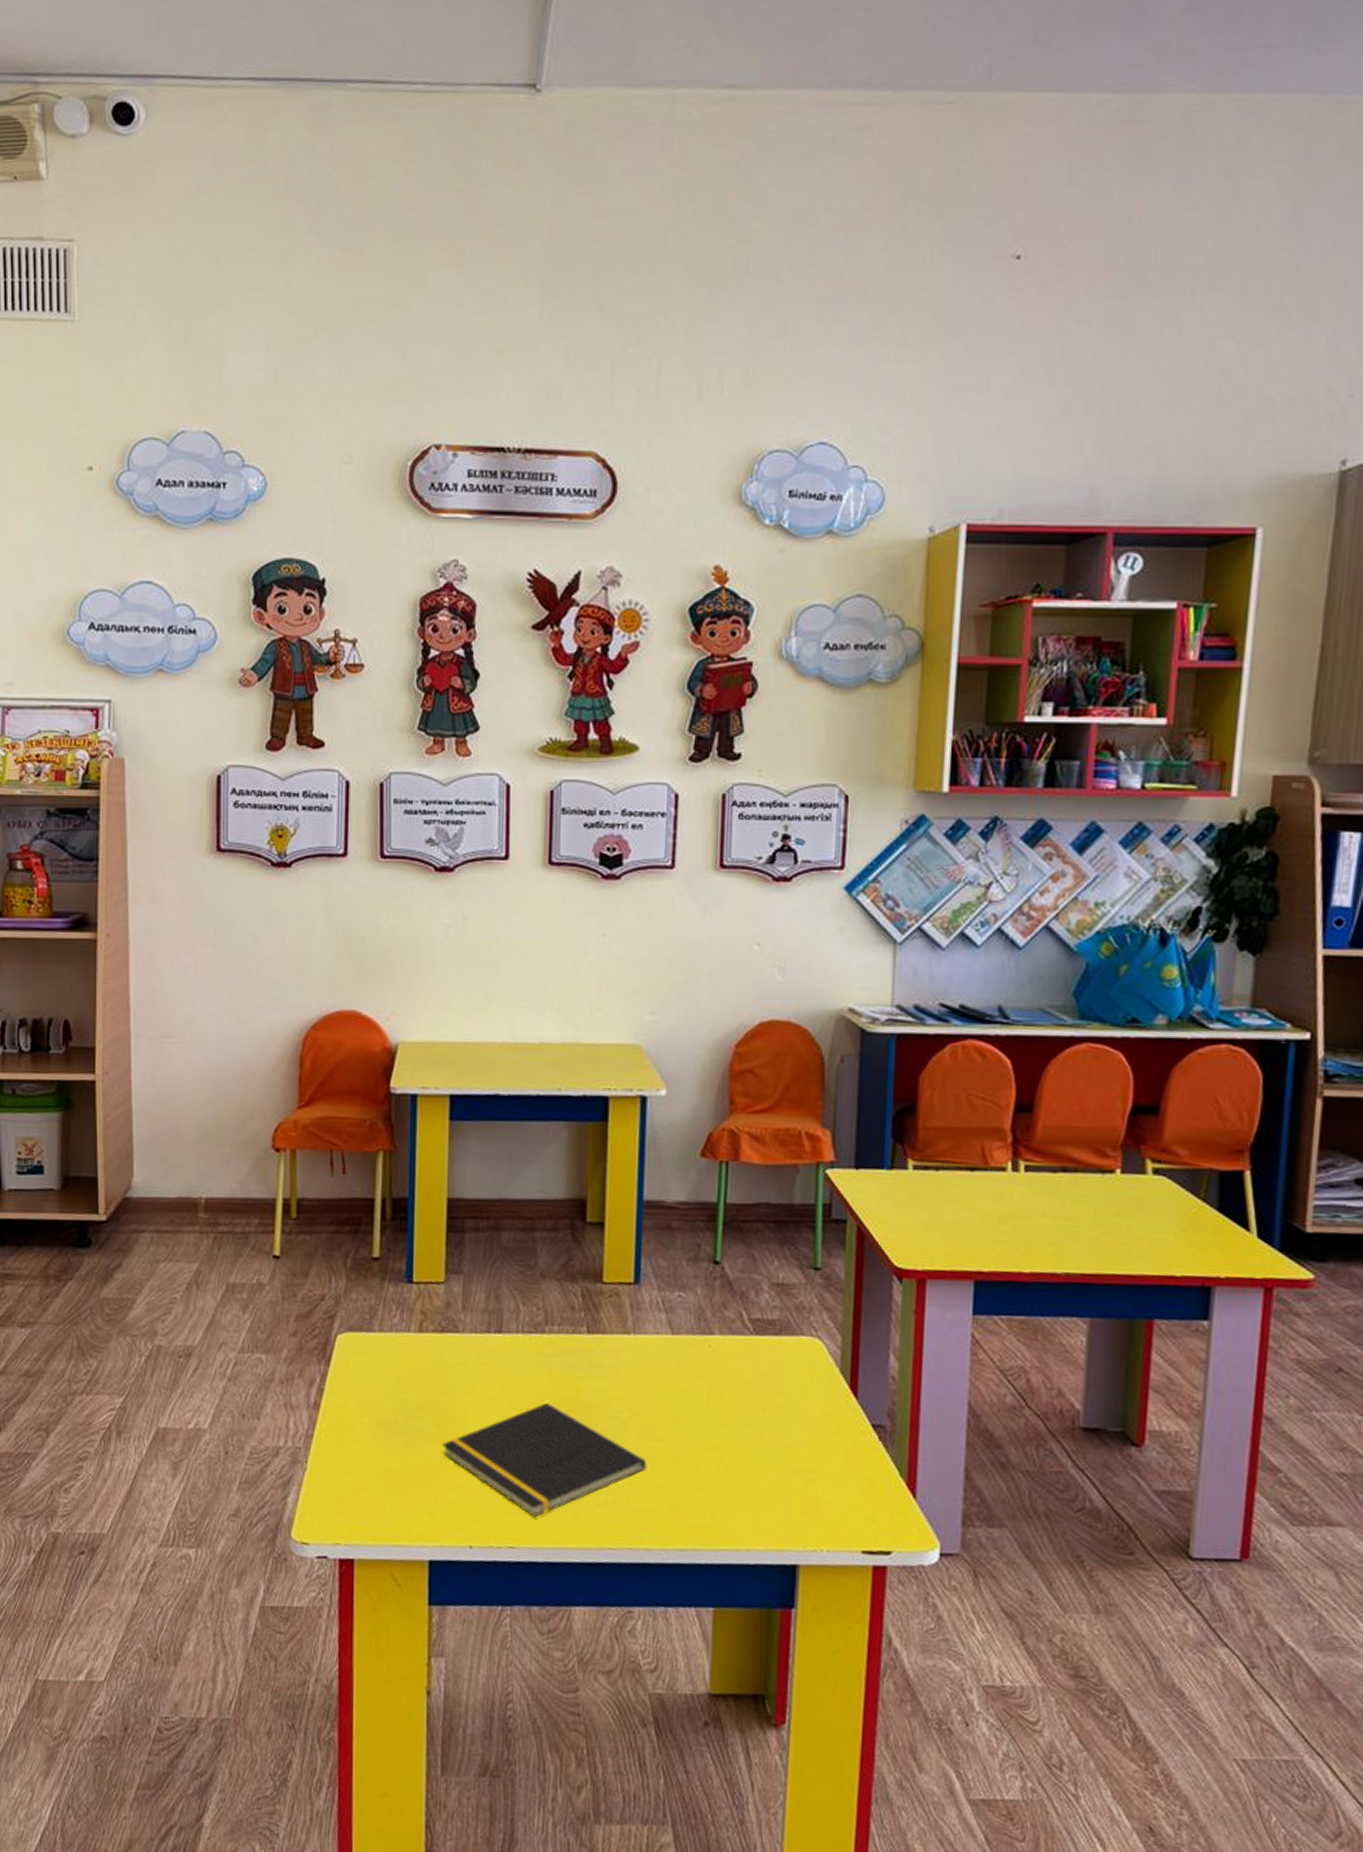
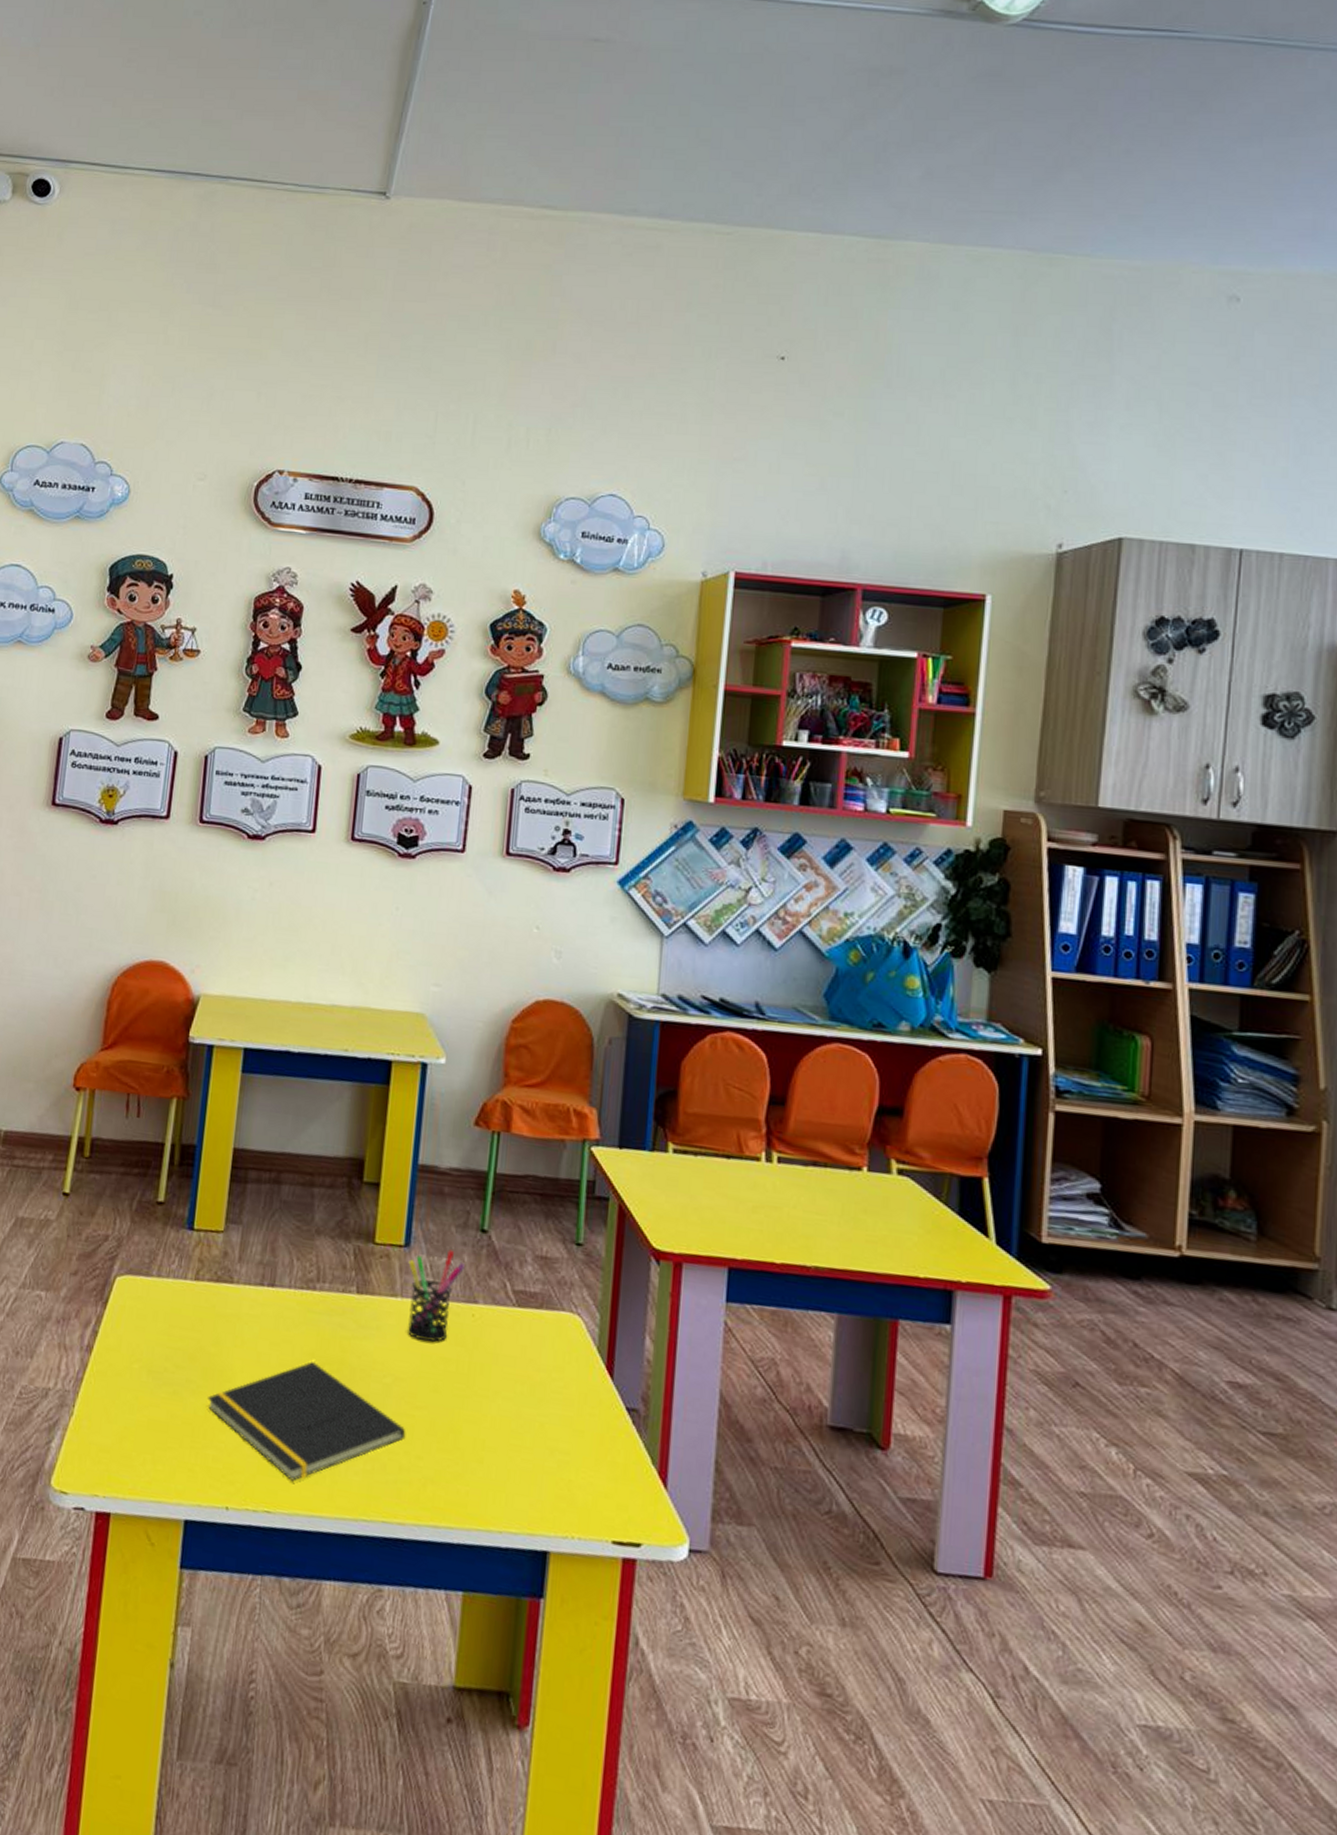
pen holder: none [639,1283,698,1375] -> present [407,1250,465,1342]

